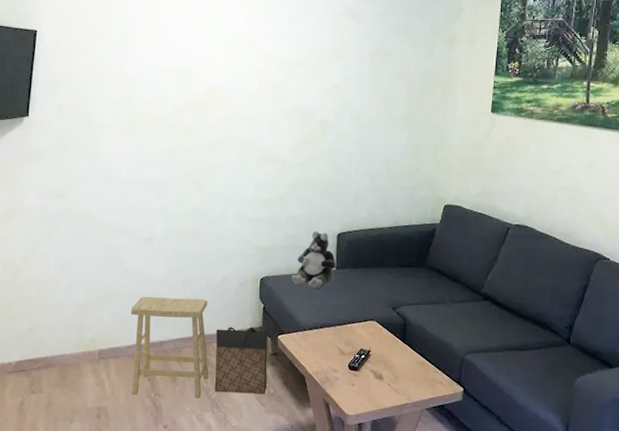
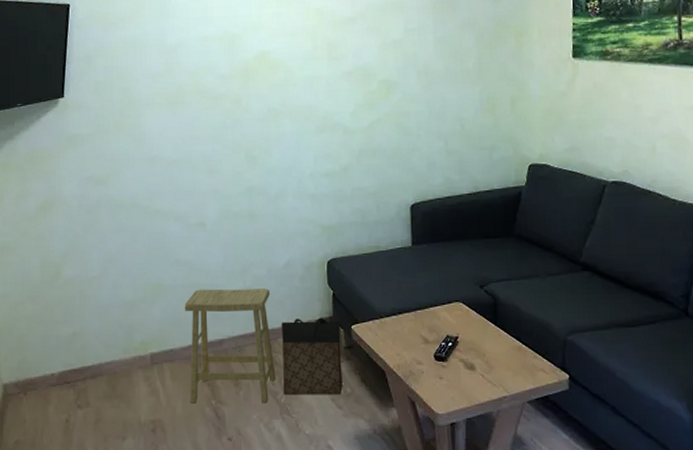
plush toy: present [291,231,337,289] -> none [362,203,412,270]

